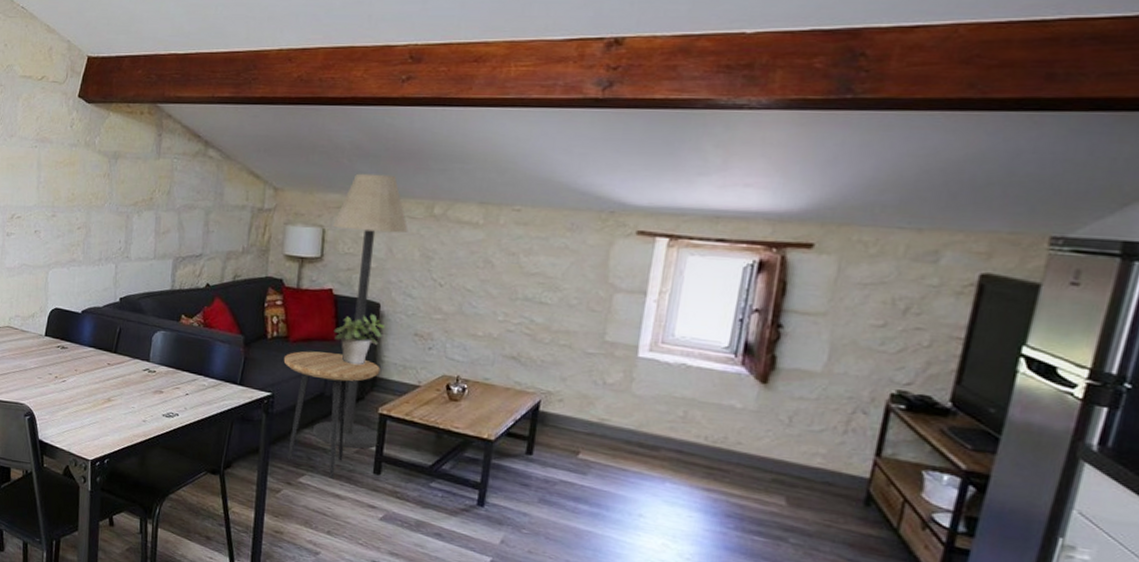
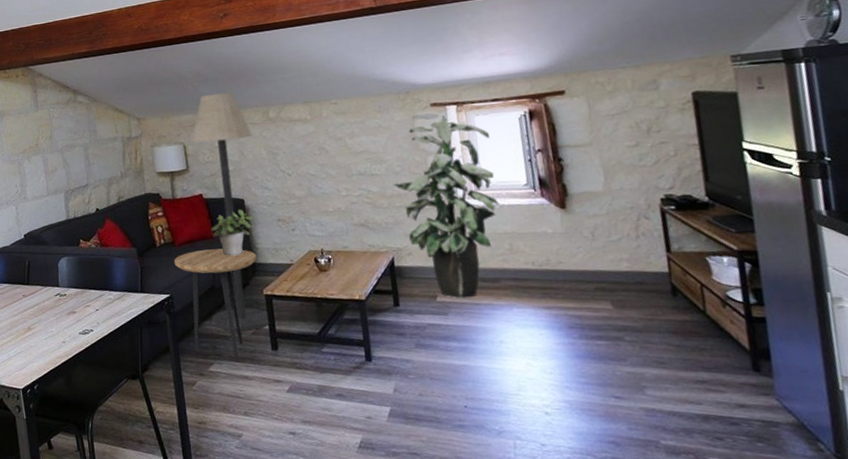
indoor plant: none [563,241,700,462] -> present [393,113,498,299]

